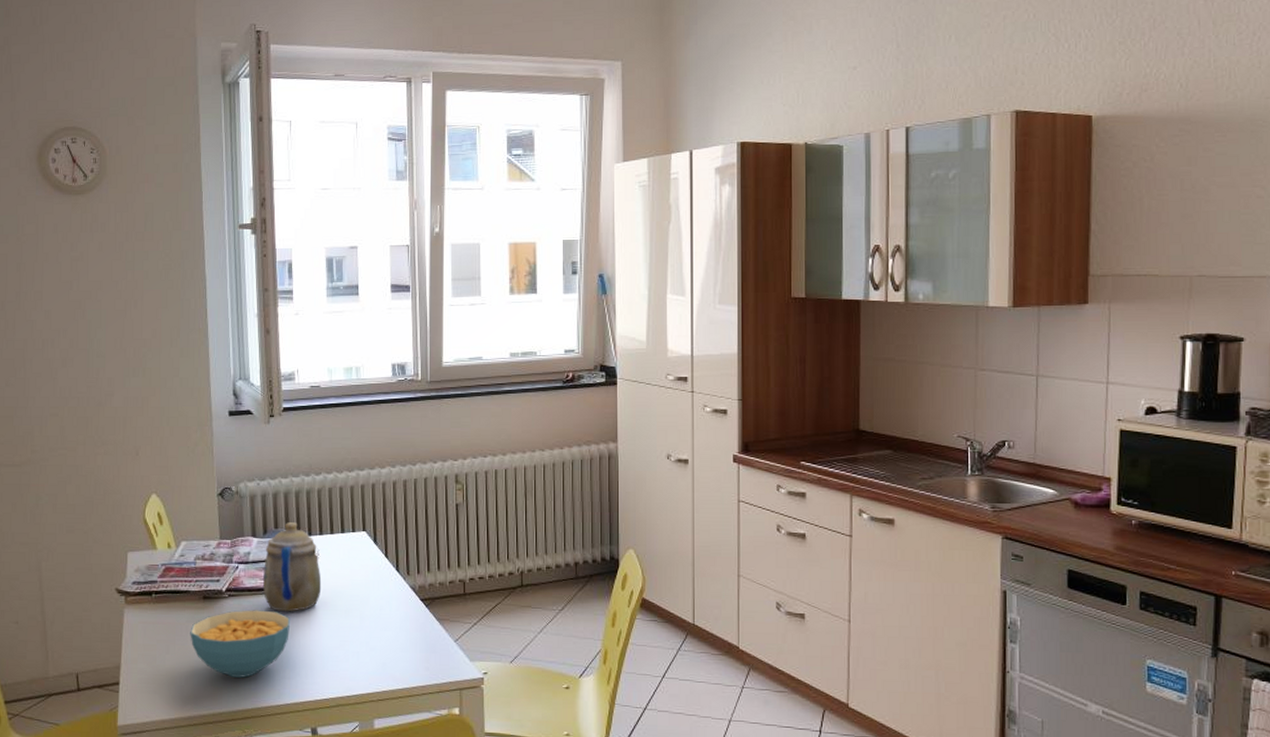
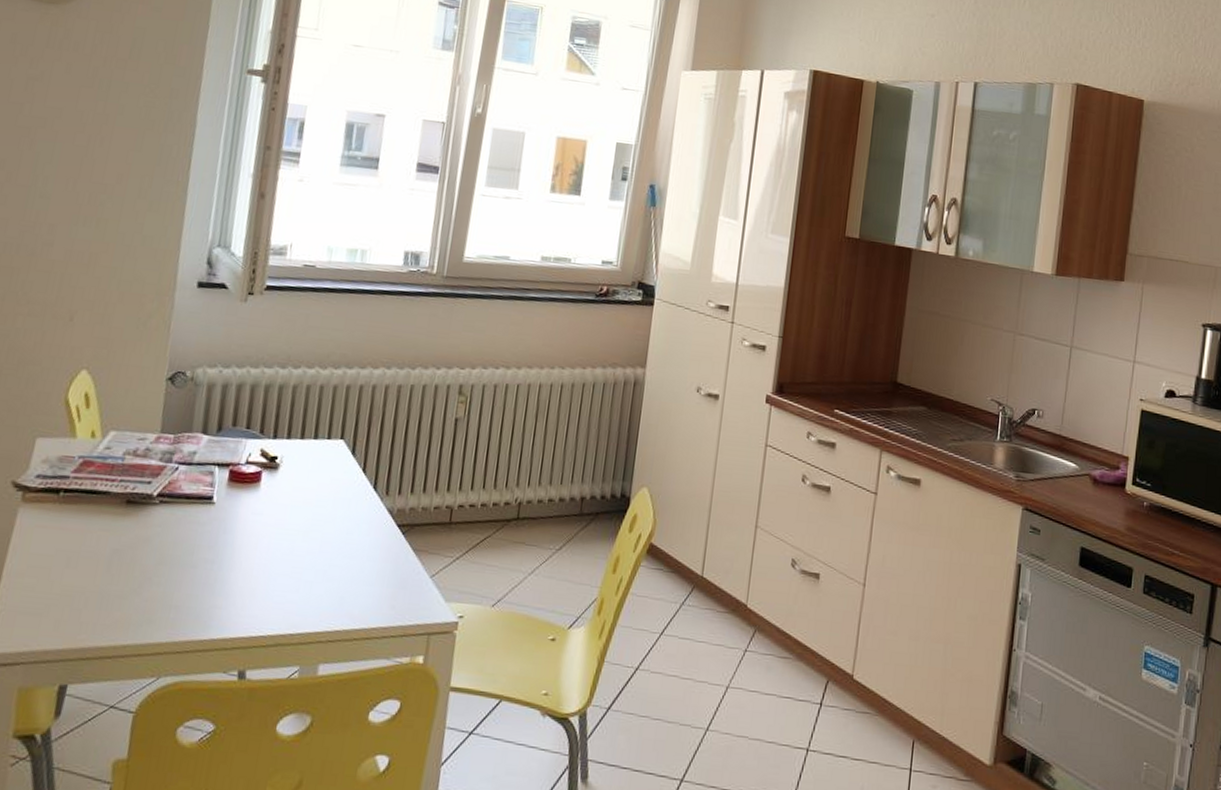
cereal bowl: present [190,610,290,678] -> none [100,521,234,604]
teapot: present [263,522,322,612] -> none [205,420,282,528]

